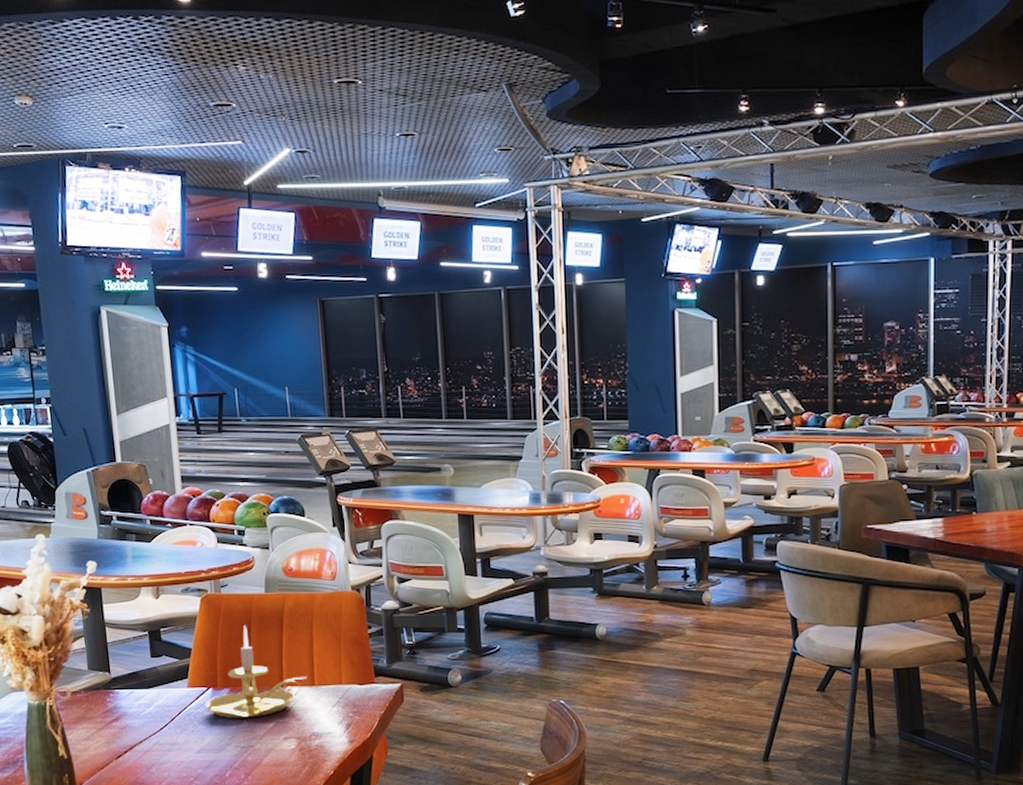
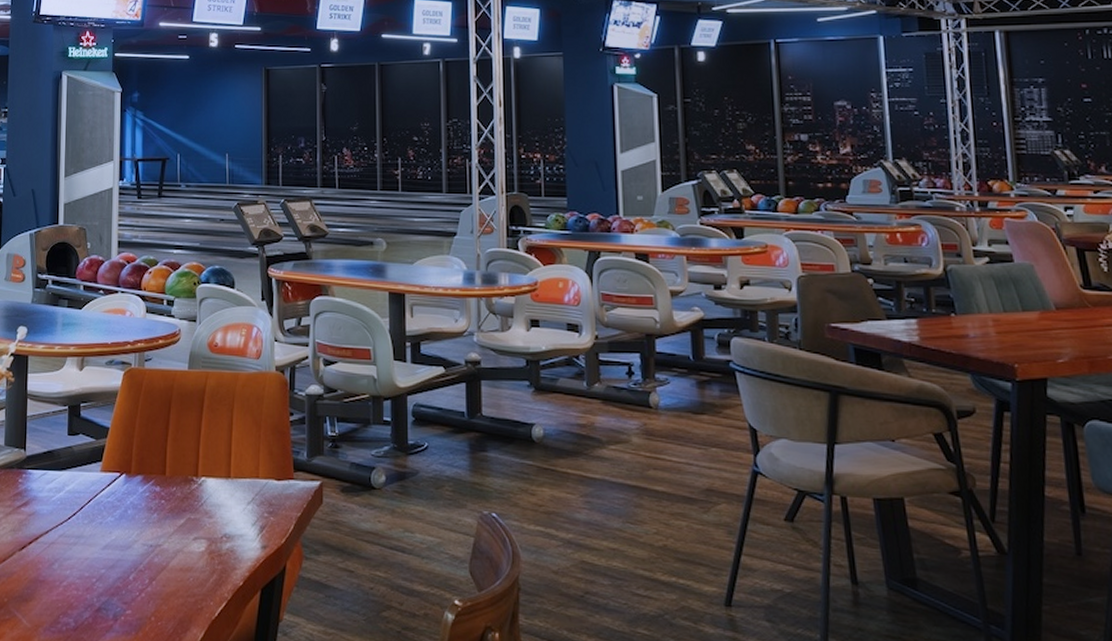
candle holder: present [205,625,307,718] -> none [116,405,223,512]

